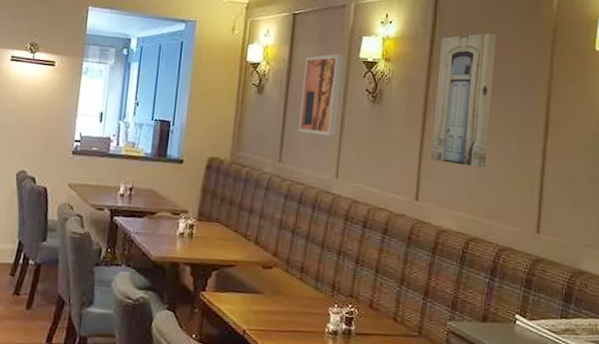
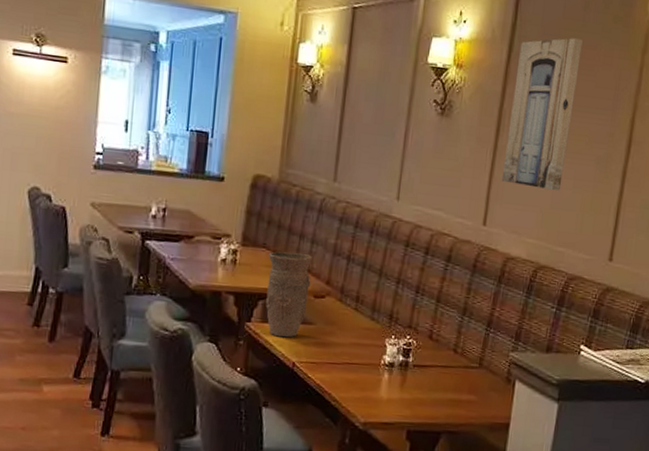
vase: none [219,226,261,306] -> present [266,251,312,338]
wall art: present [298,54,344,136] -> none [356,57,410,153]

